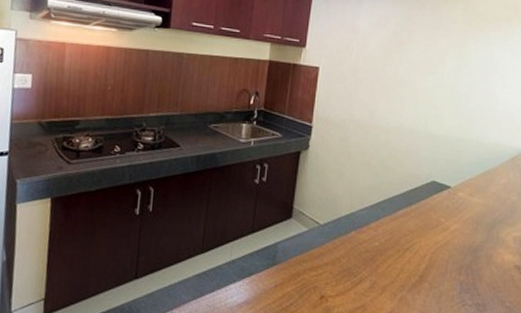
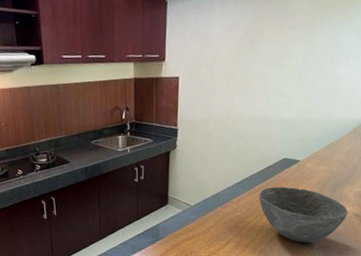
bowl: none [402,214,508,296] -> present [259,186,349,243]

